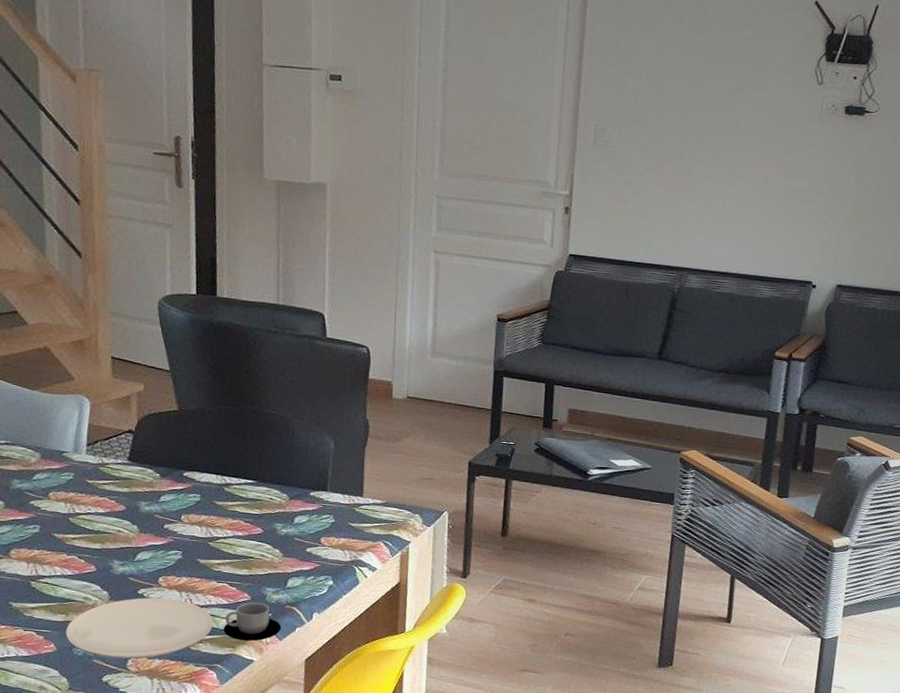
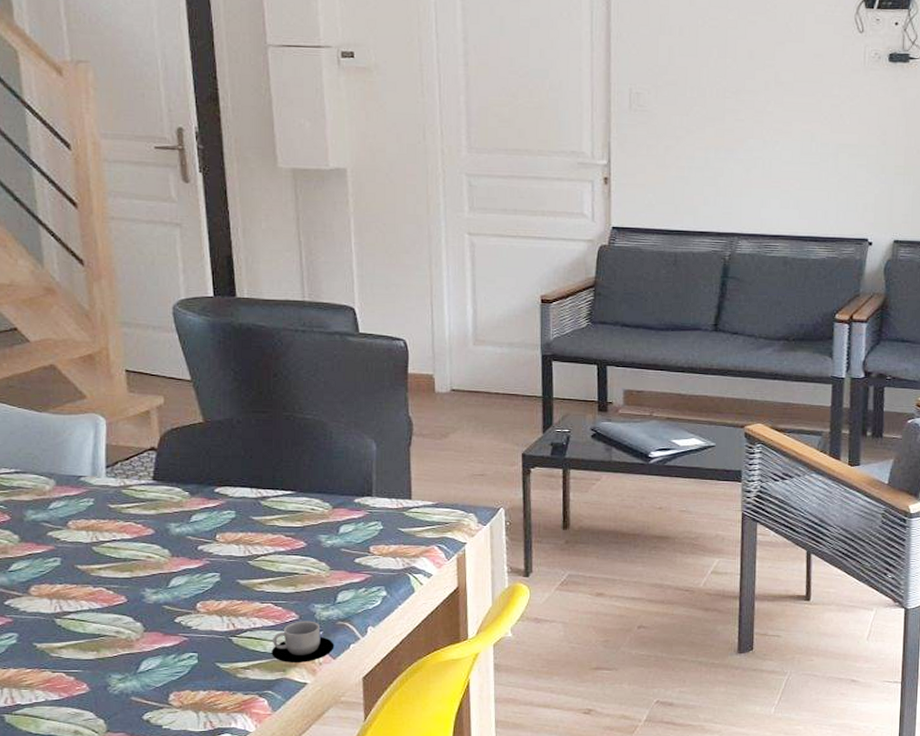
plate: present [65,597,214,659] -> none [98,625,260,694]

